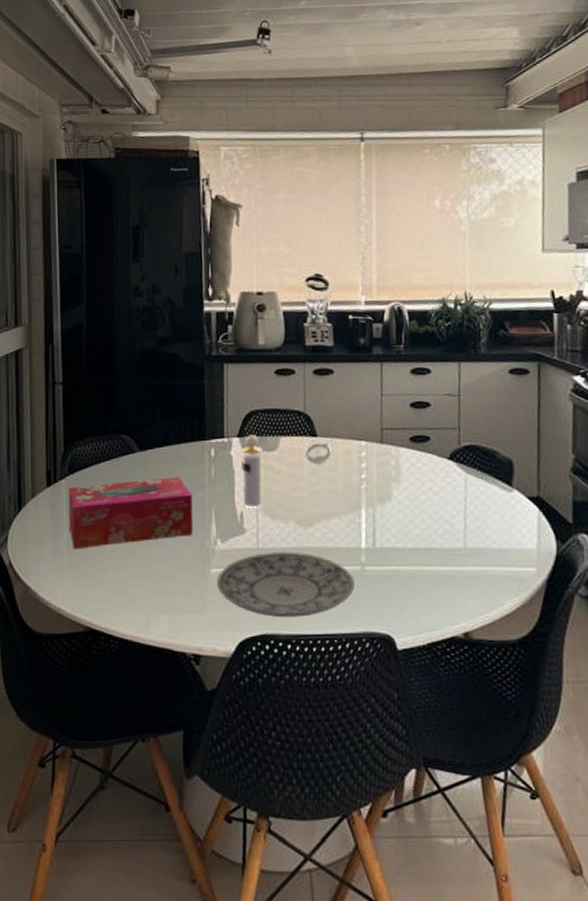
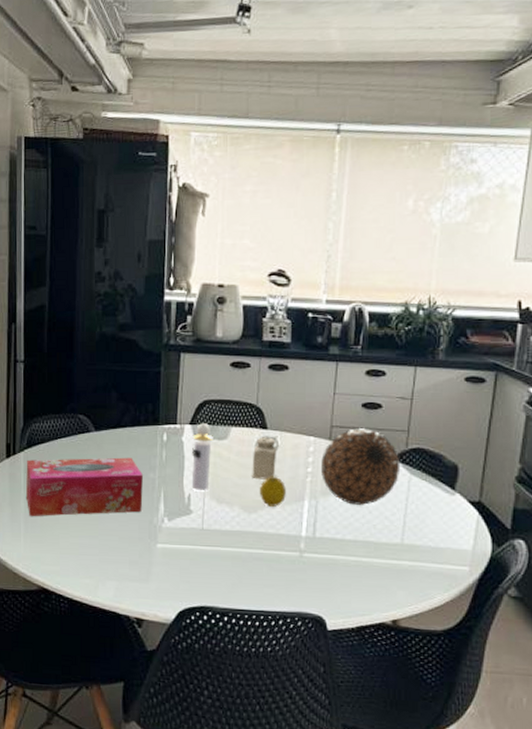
plate: present [216,552,355,618] -> none [161,533,292,594]
salt shaker: none [304,445,329,491] -> present [252,437,277,480]
fruit: none [314,485,342,519] -> present [260,476,286,507]
decorative ball: none [374,429,456,510] -> present [321,428,401,505]

